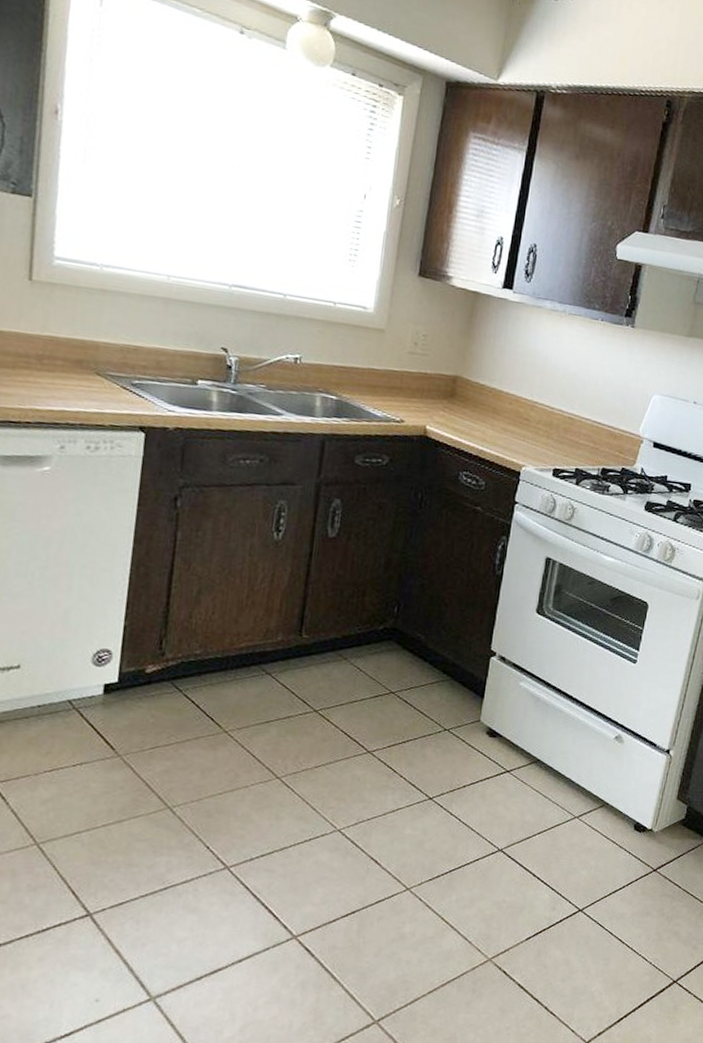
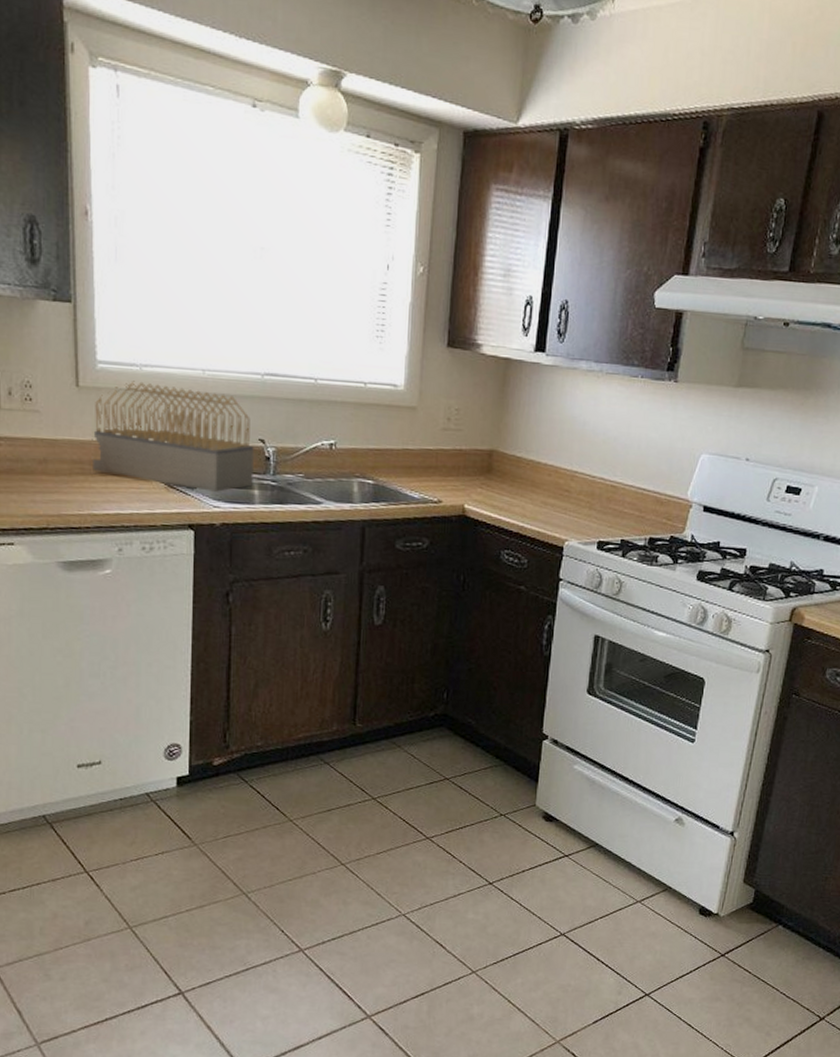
architectural model: none [39,279,216,397] -> present [91,381,254,492]

